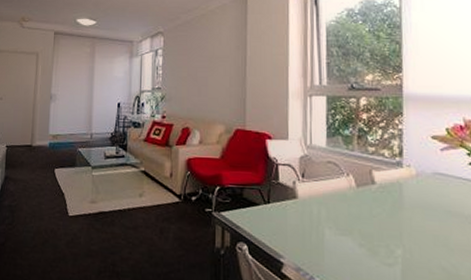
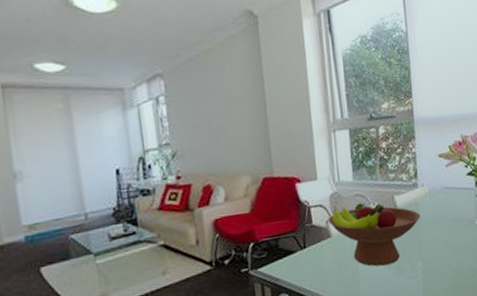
fruit bowl: none [295,170,404,243] -> present [328,202,421,267]

